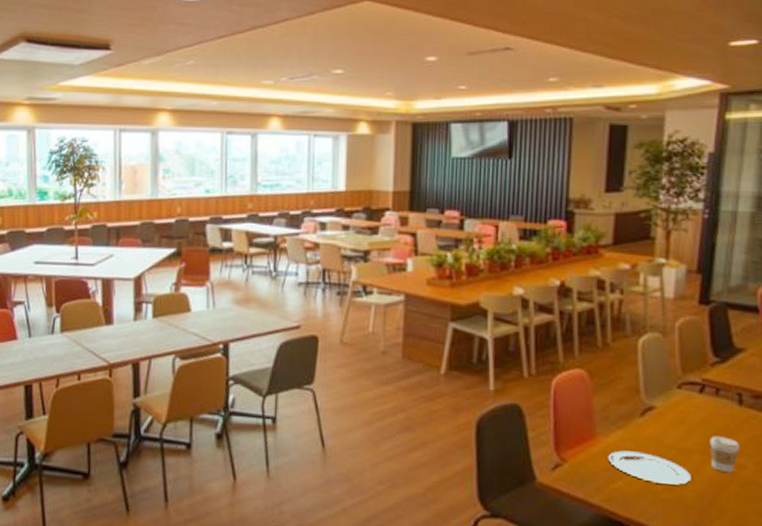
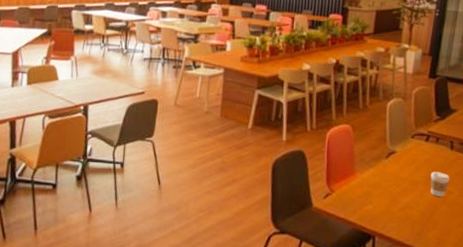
plate: present [608,450,691,485] -> none [362,183,417,207]

